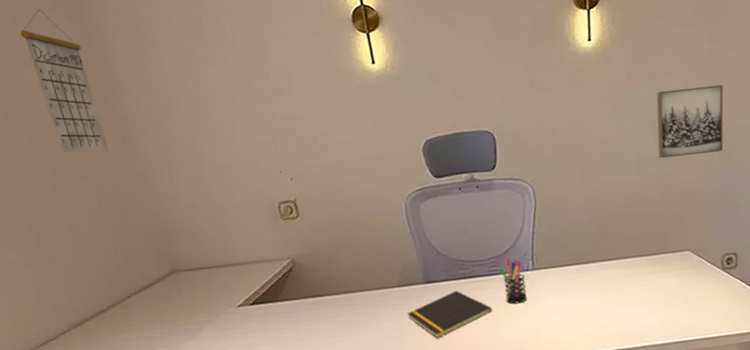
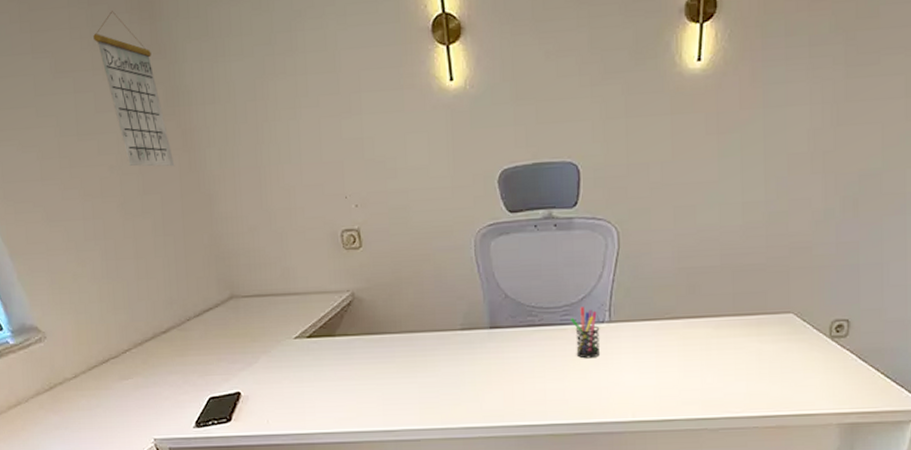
notepad: present [407,290,492,339] -> none [468,338,560,389]
wall art: present [656,84,724,159] -> none [768,118,856,204]

